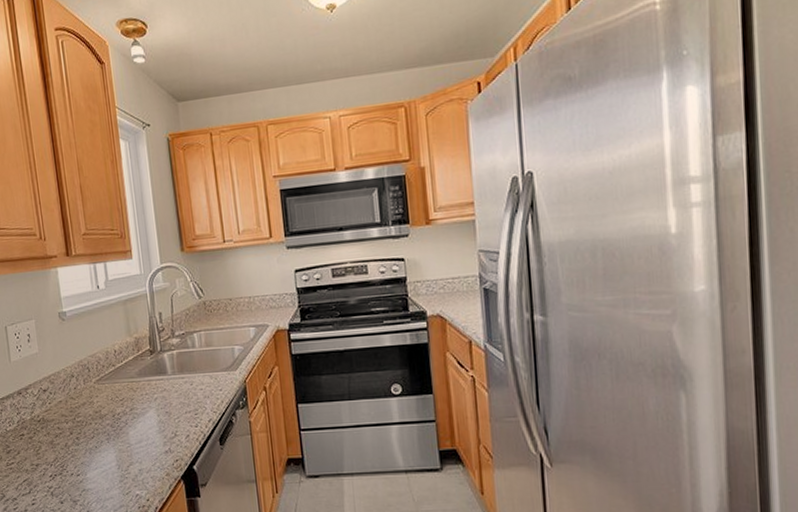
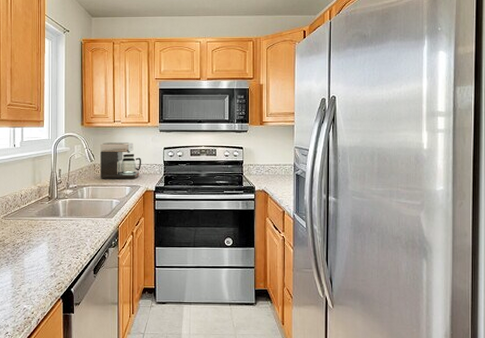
coffee maker: none [209,267,268,320] -> present [100,142,142,179]

